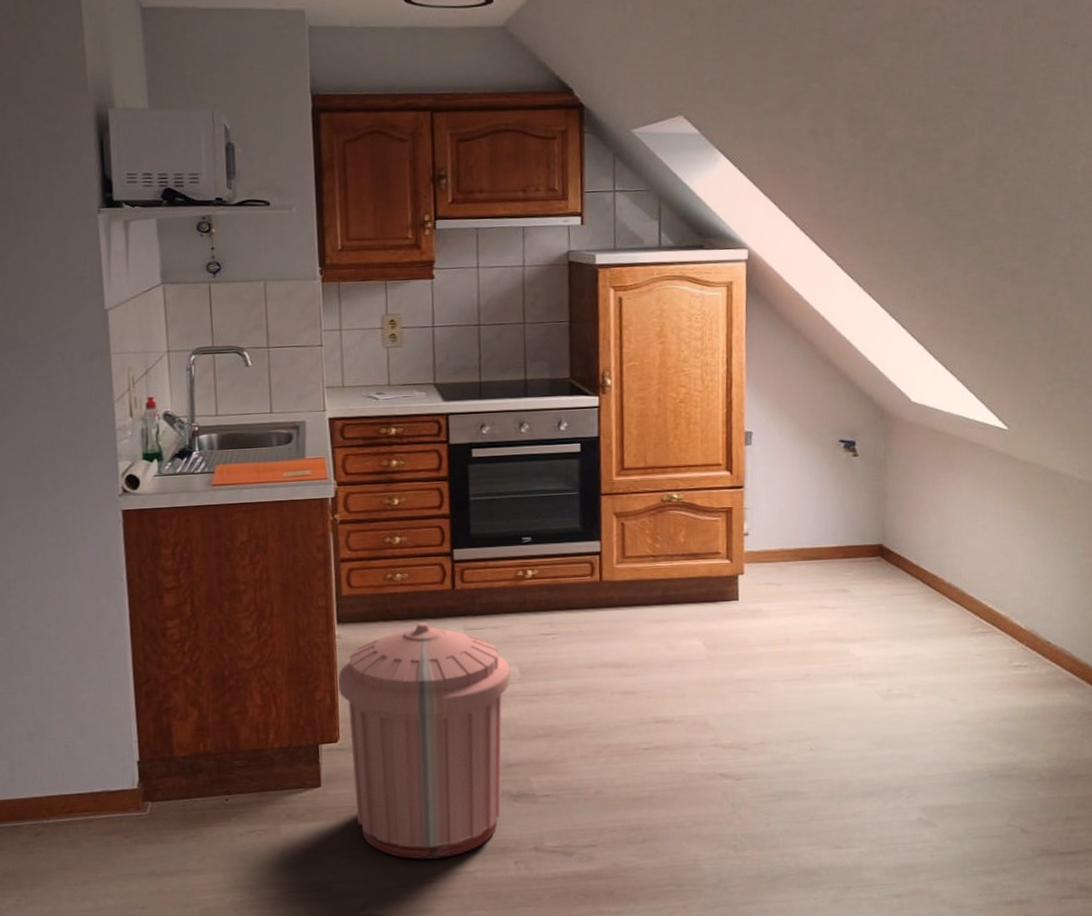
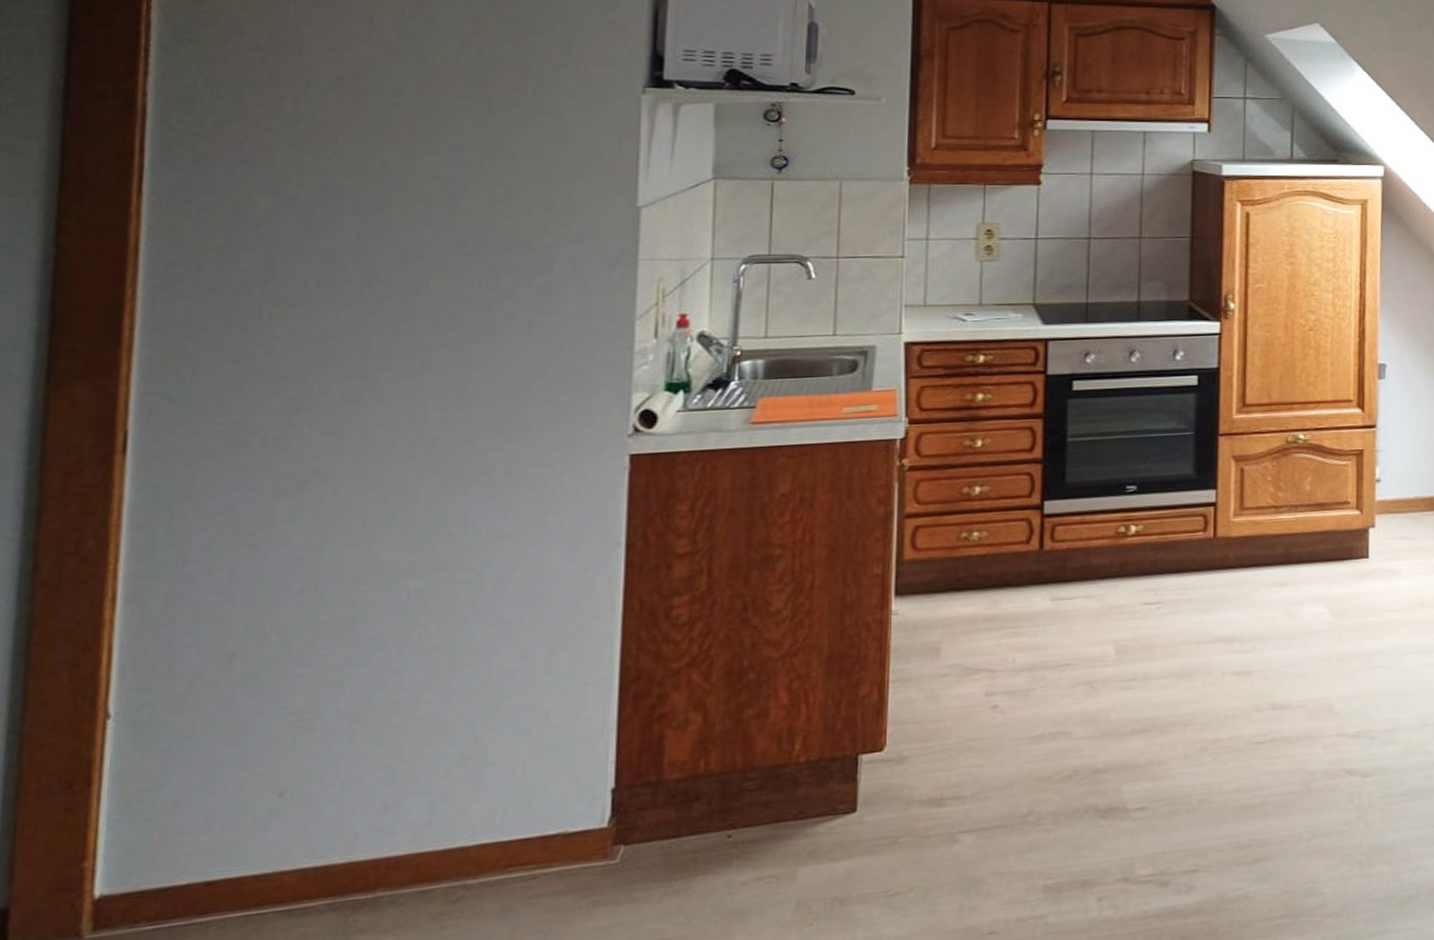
trash can: present [338,622,511,860] -> none [890,592,1104,904]

